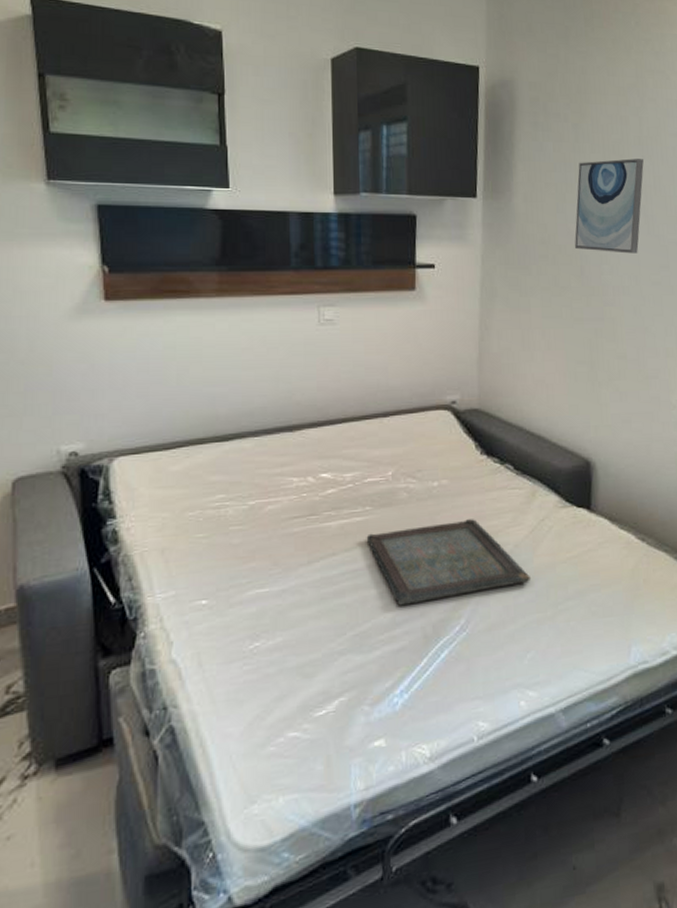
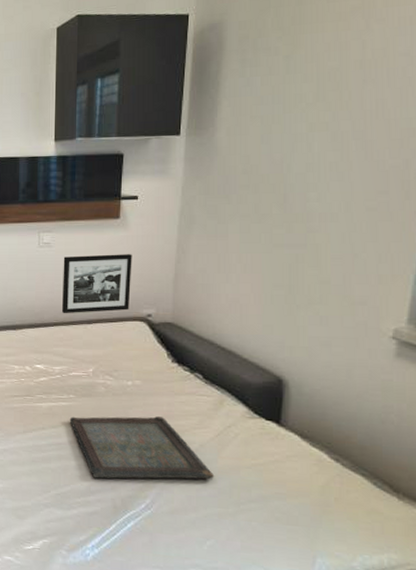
picture frame: none [350,332,432,407] -> present [61,254,132,314]
wall art: present [575,158,644,254] -> none [279,83,365,180]

